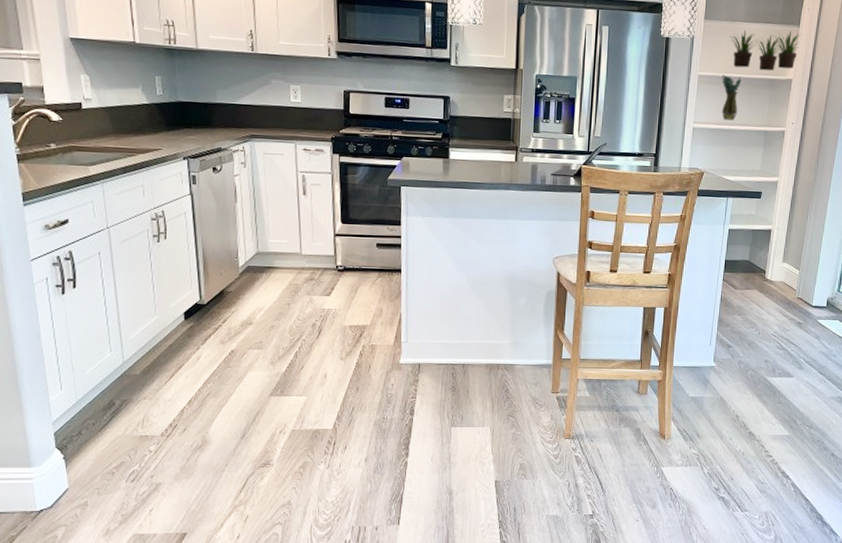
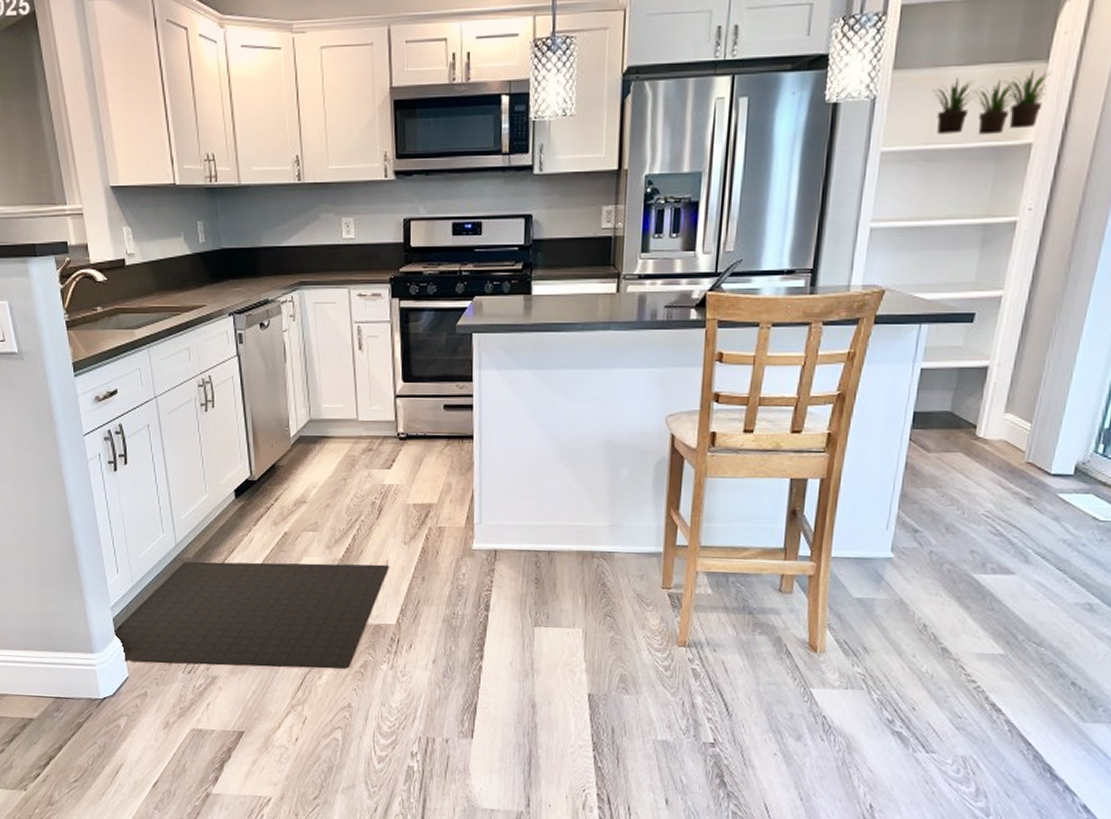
doormat: none [54,377,327,474] -> present [113,561,389,669]
vase: present [721,74,742,121] -> none [915,147,950,213]

